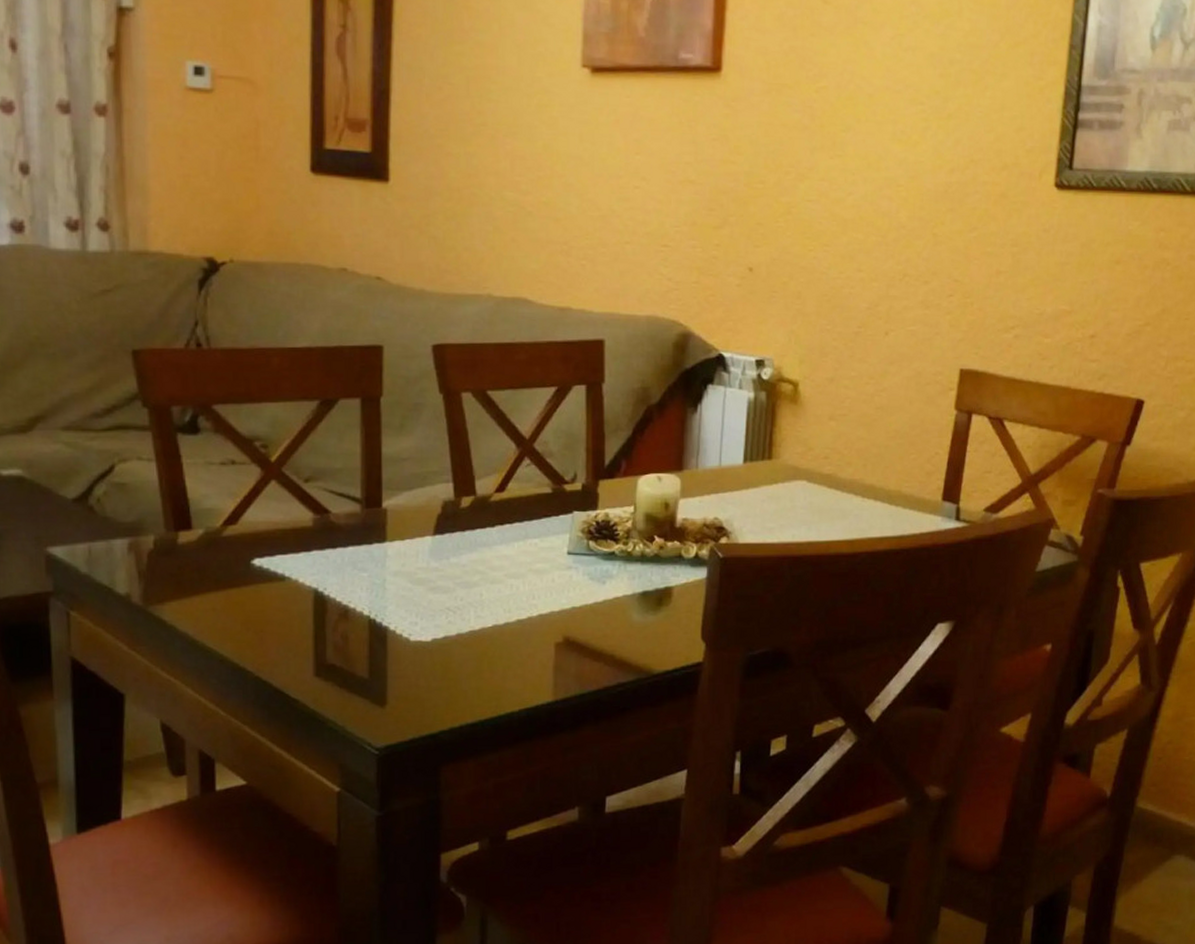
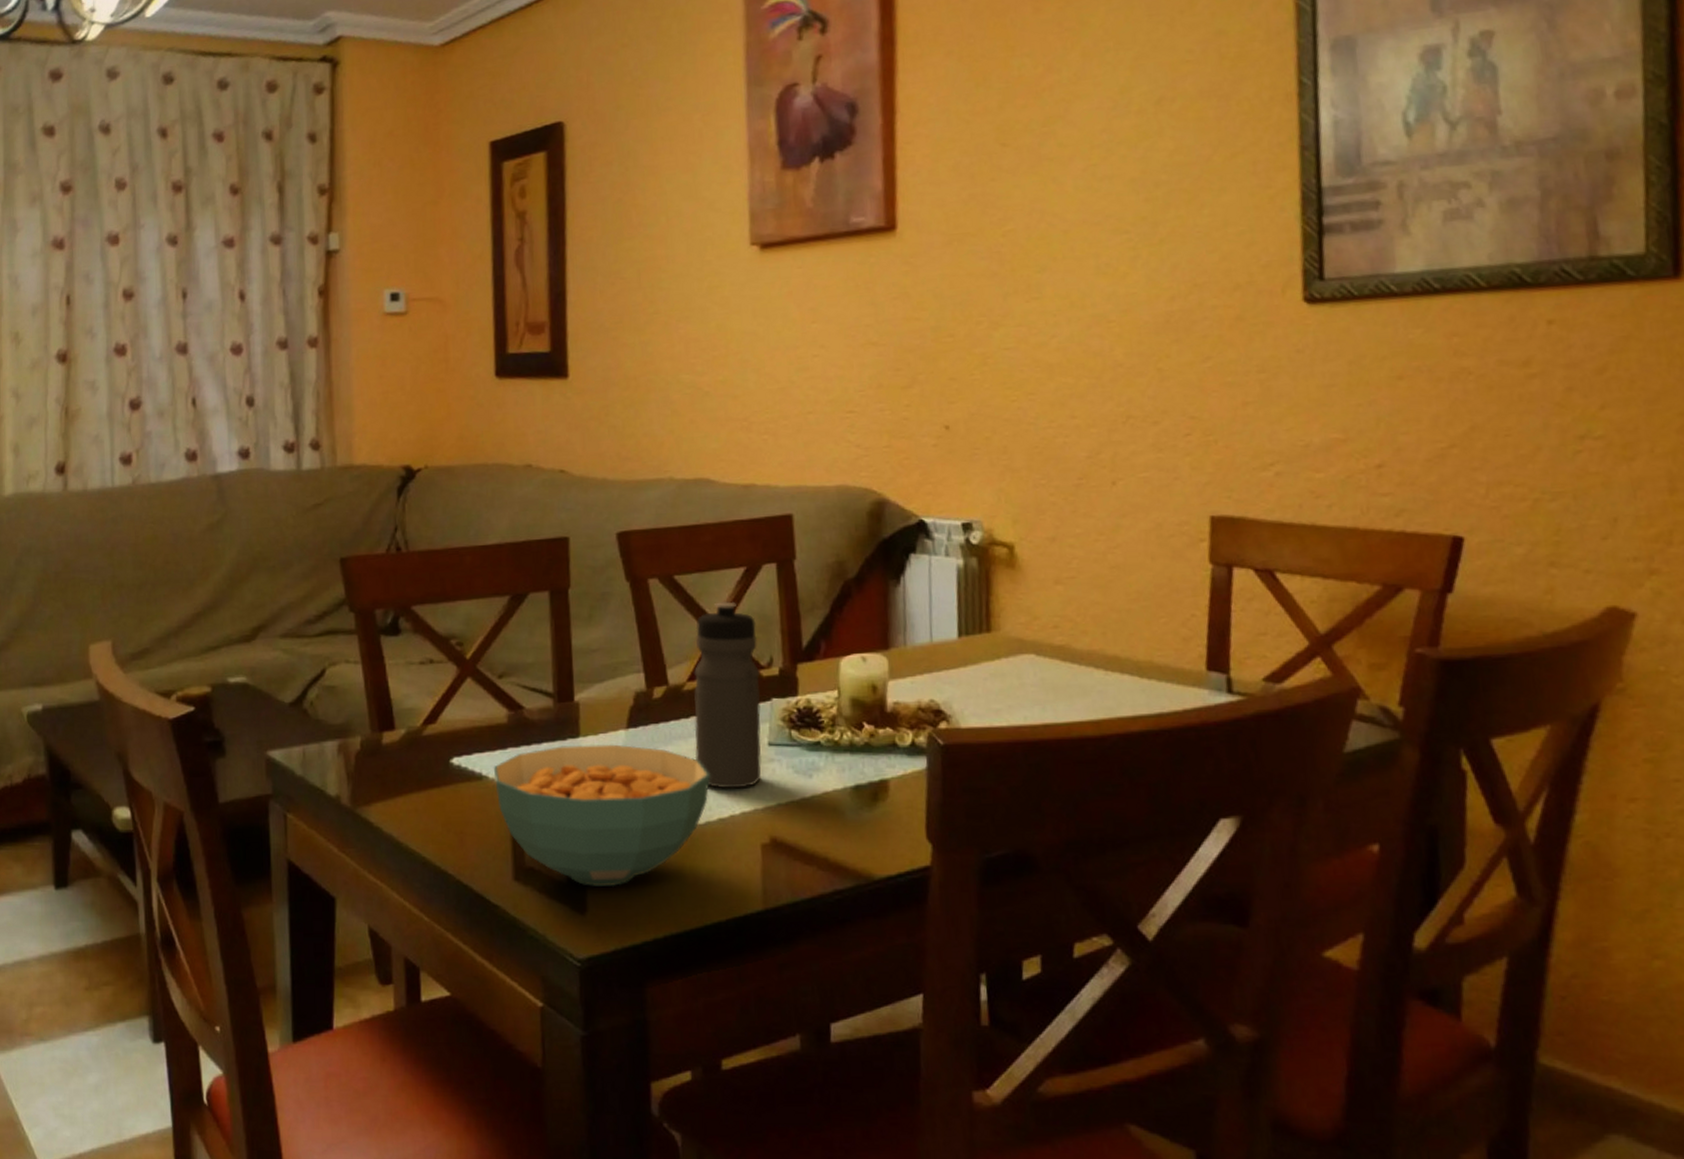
cereal bowl: none [296,549,511,681] -> present [493,744,710,886]
water bottle: none [497,418,563,593] -> present [693,600,762,789]

